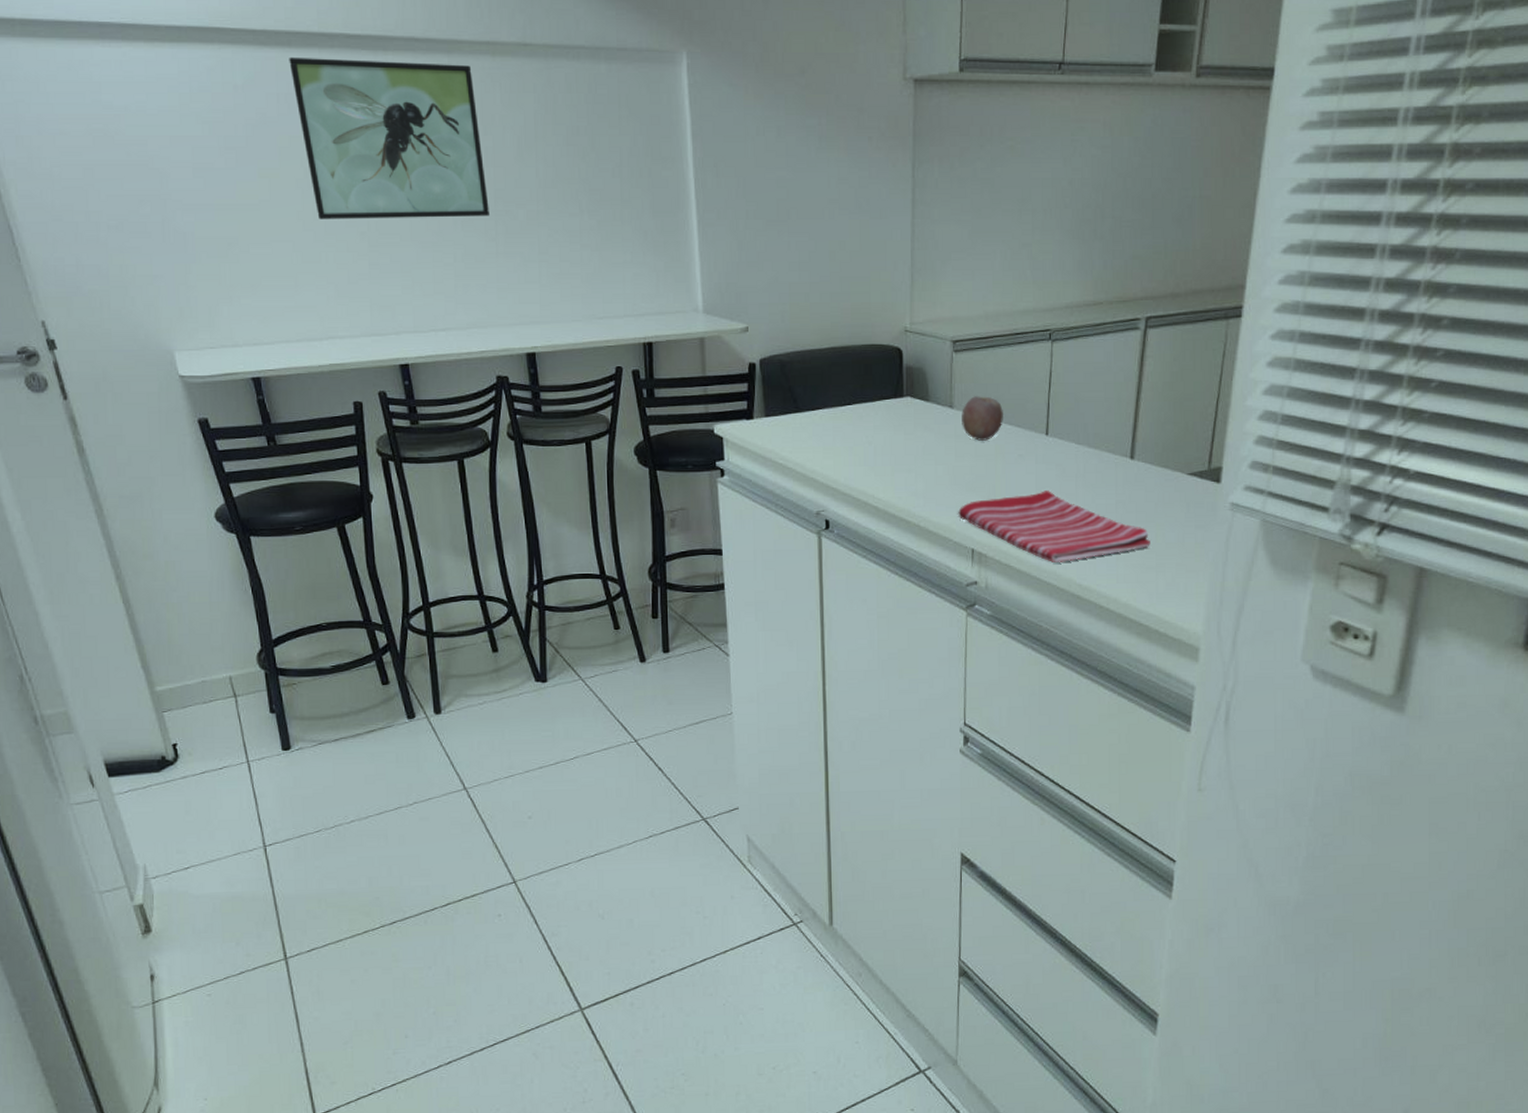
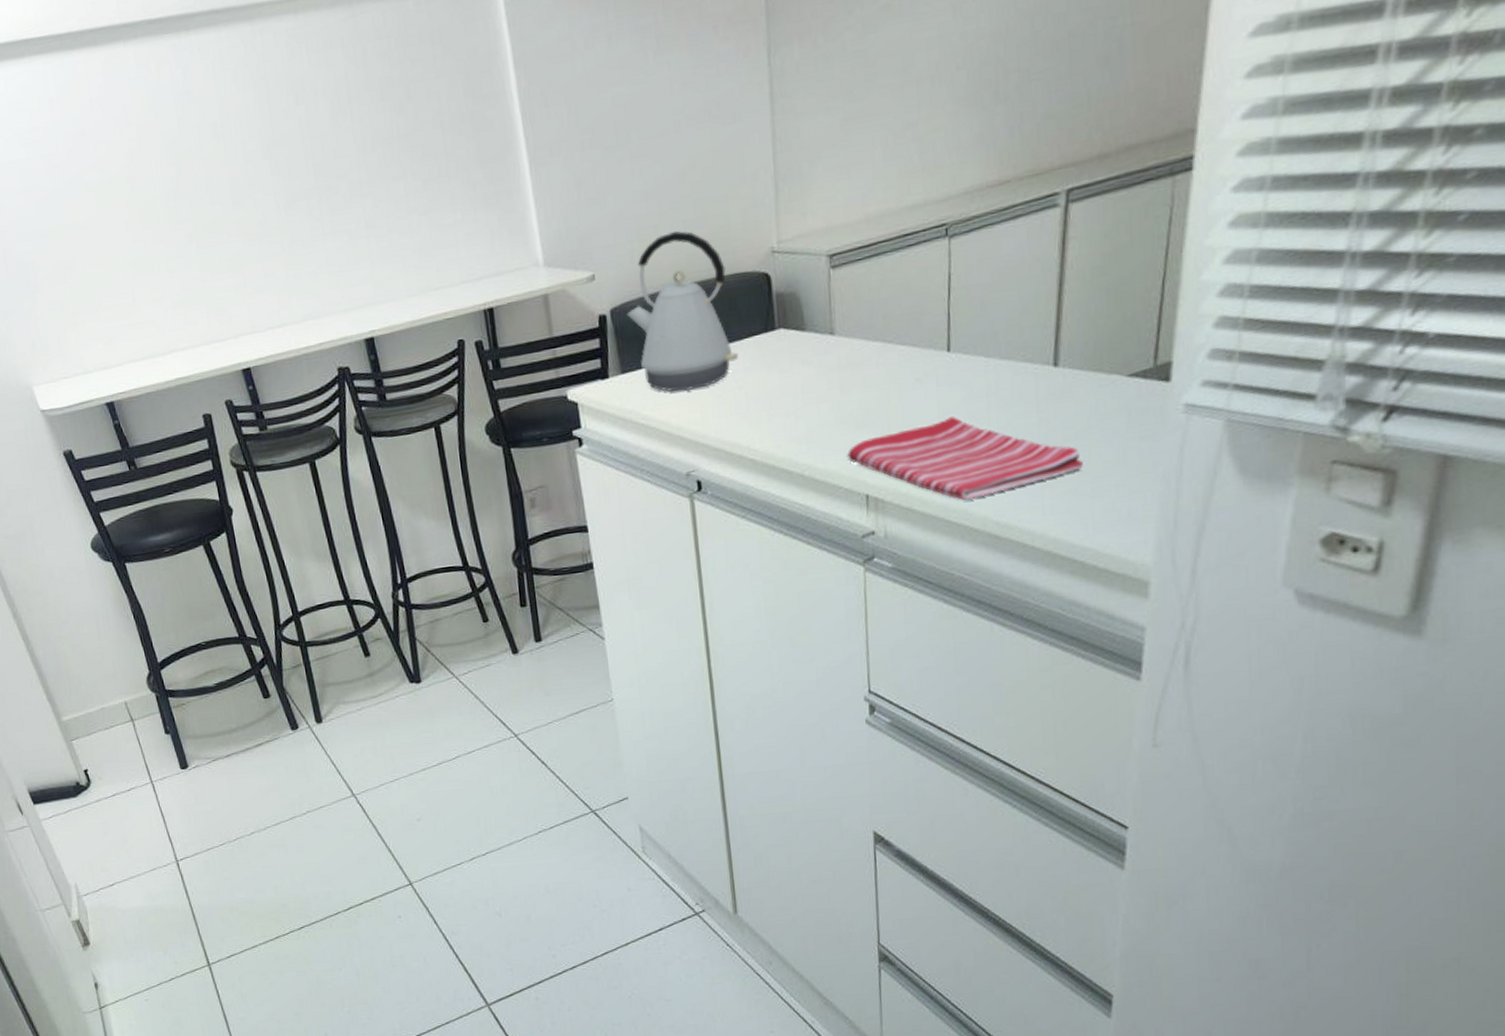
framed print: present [289,56,489,219] -> none [96,29,312,228]
kettle: none [774,301,871,439] -> present [626,231,739,392]
fruit: present [962,396,1003,441] -> none [844,315,895,369]

